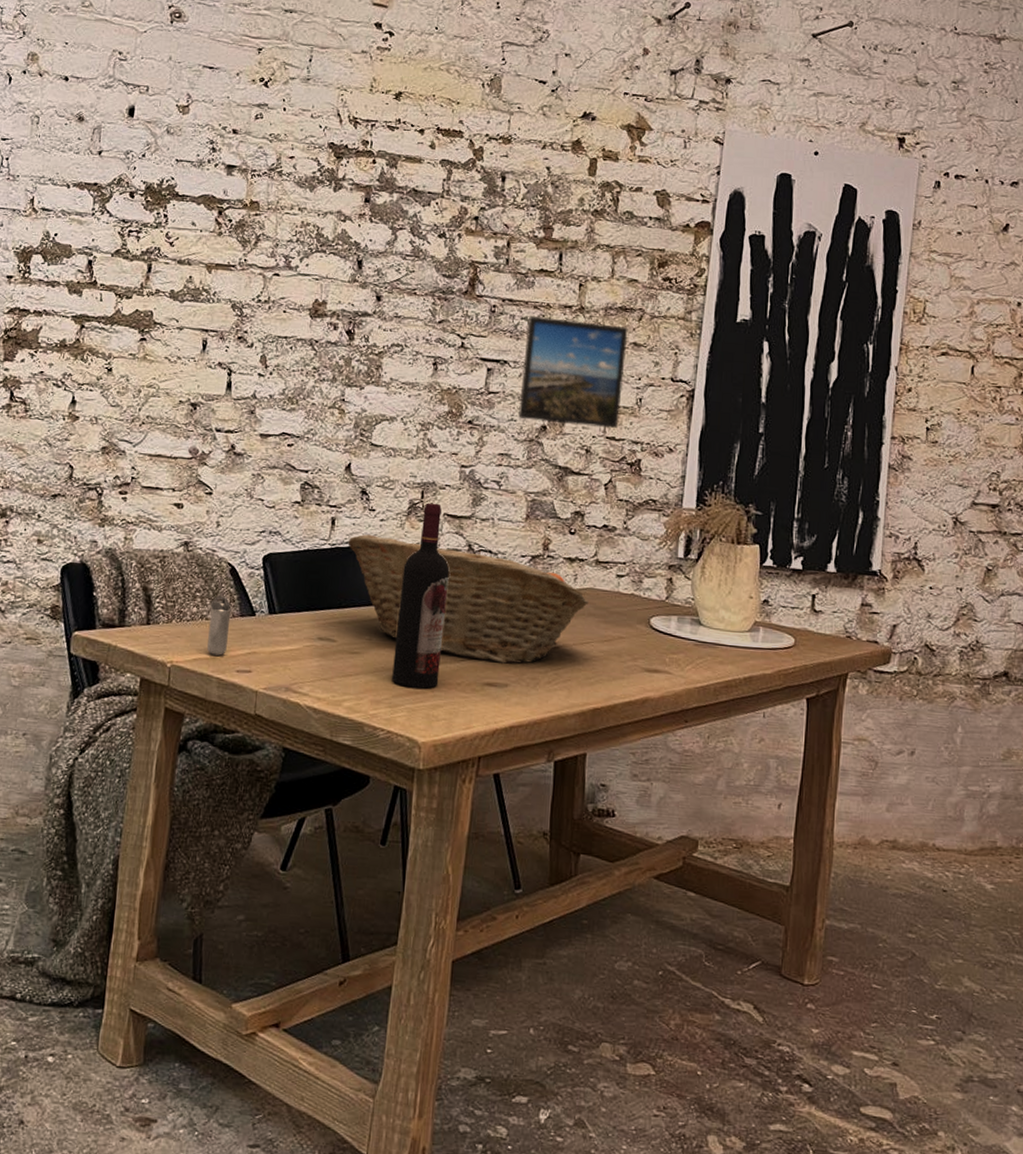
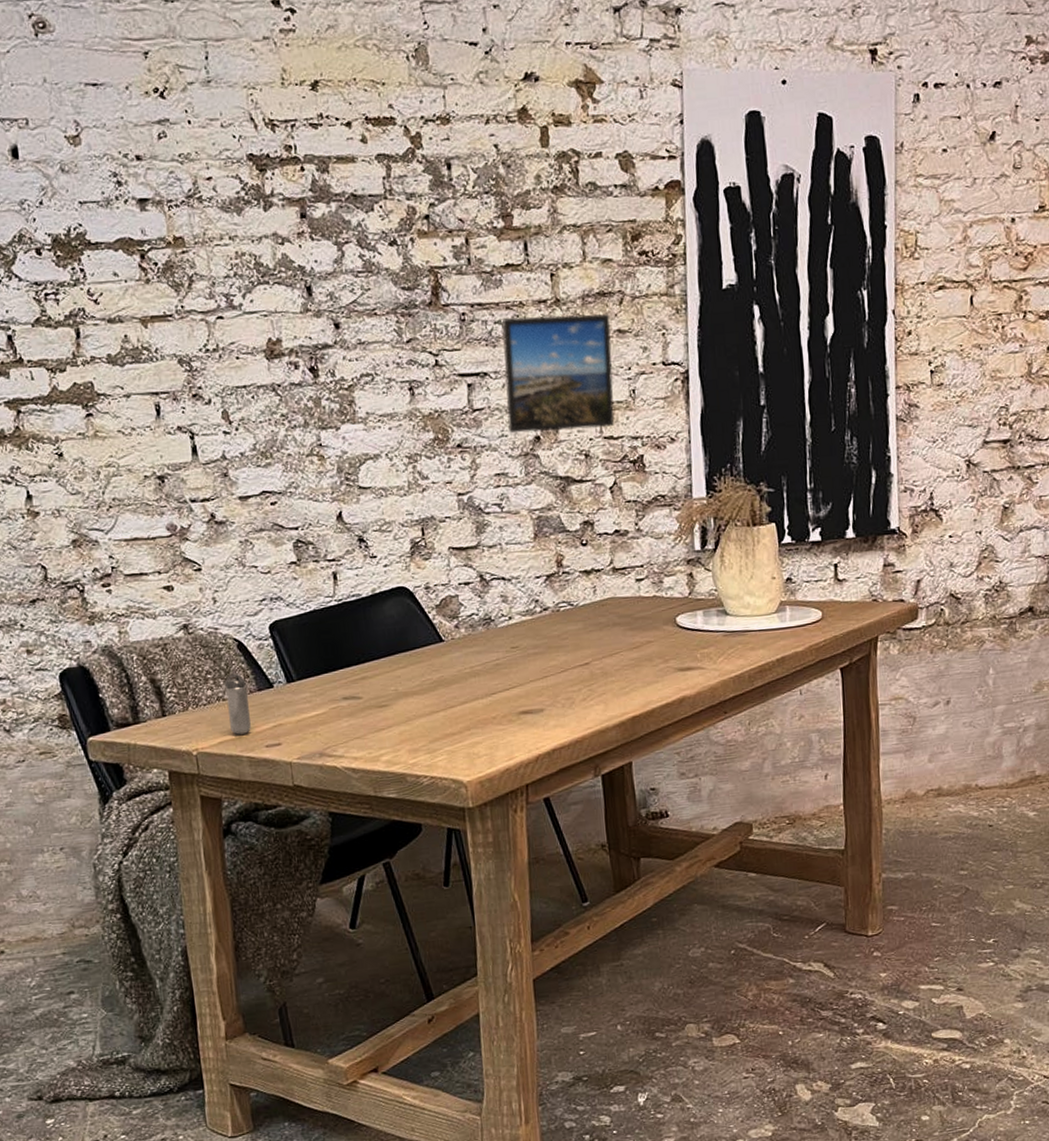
fruit basket: present [348,534,589,664] -> none [354,579,612,691]
wine bottle: present [392,502,450,689] -> none [416,538,474,731]

